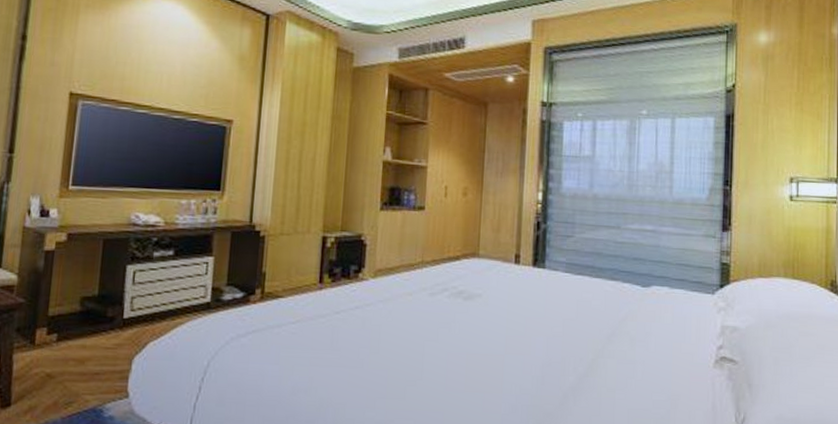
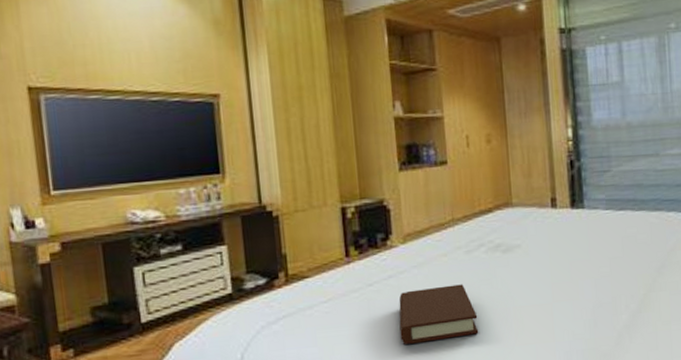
book: none [357,323,433,376] -> present [399,284,479,344]

